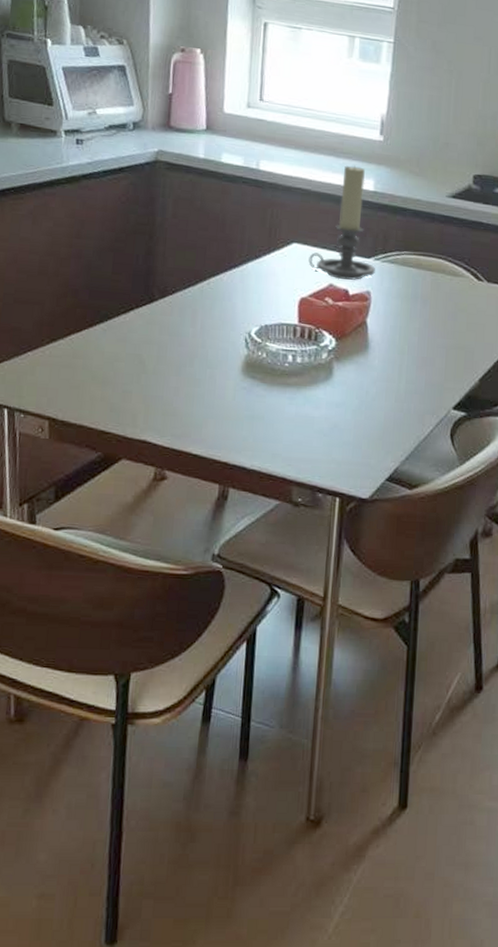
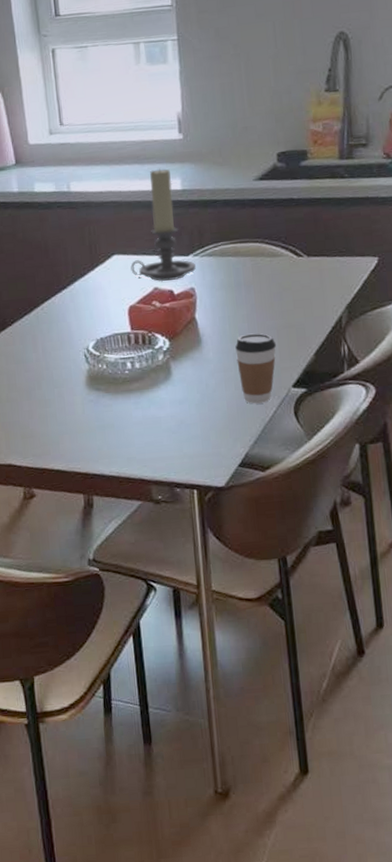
coffee cup: none [401,348,444,420] -> present [235,333,277,404]

